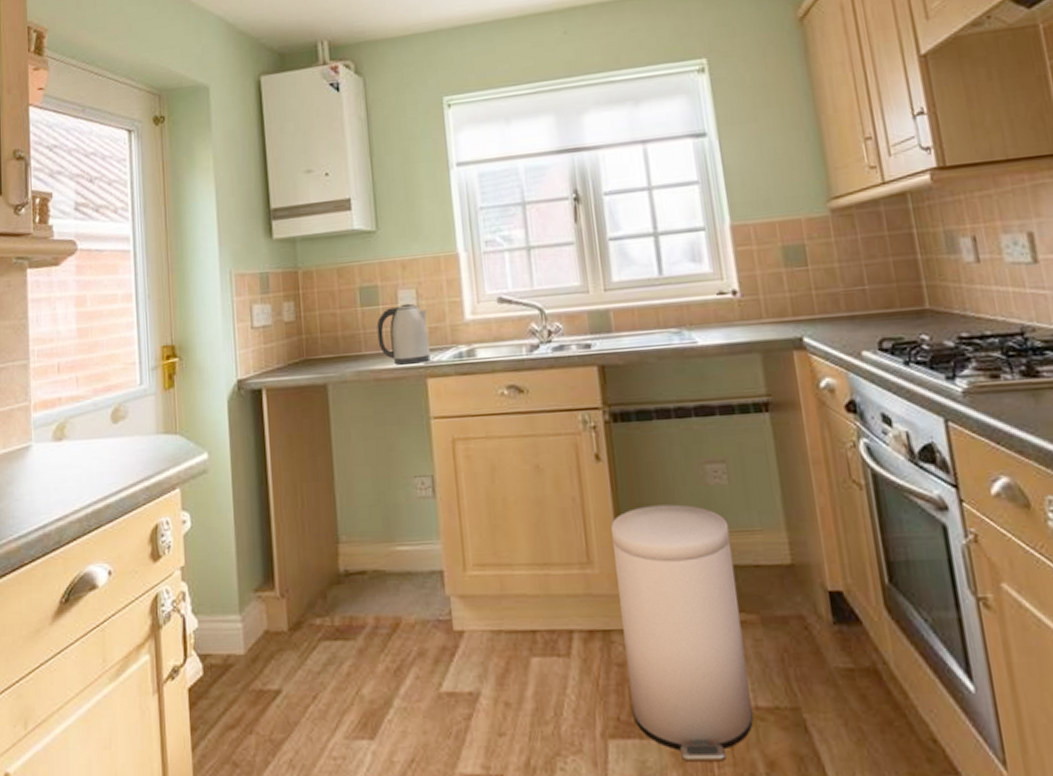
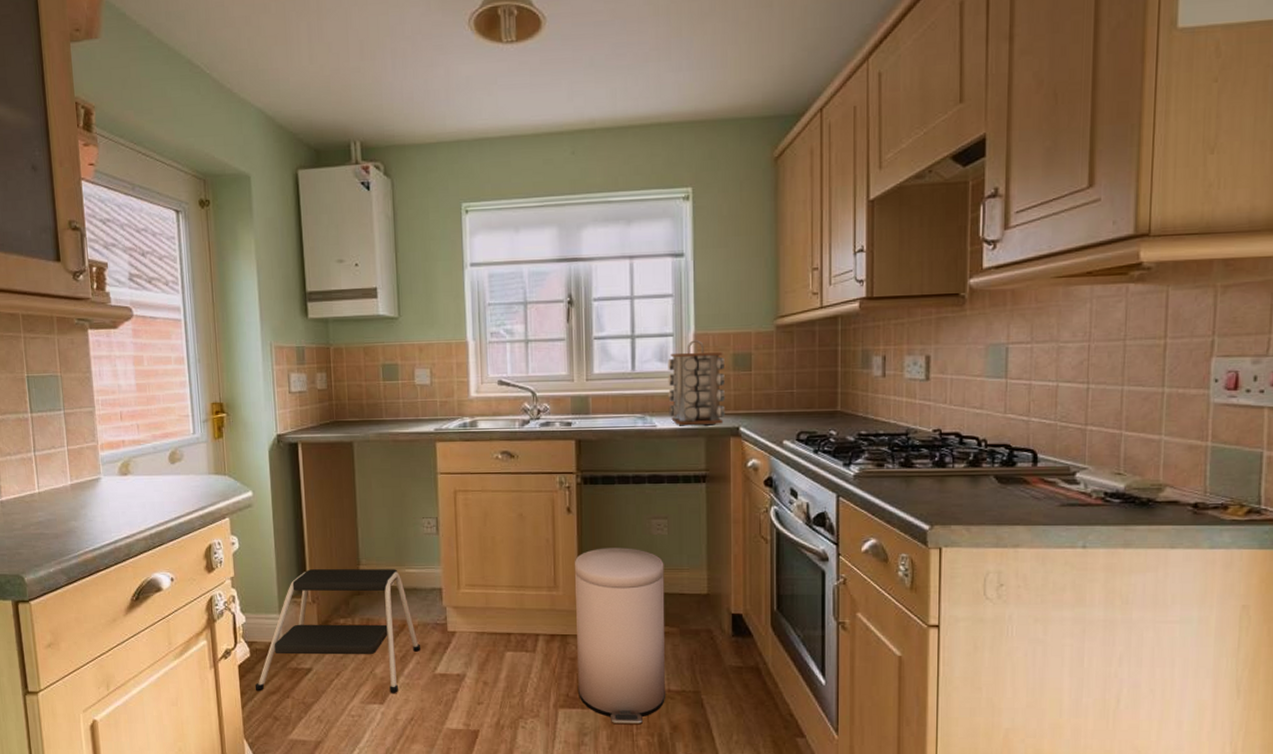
step stool: none [208,547,419,725] -> present [255,569,420,694]
kettle: present [376,303,431,365] -> none [396,380,440,430]
spice rack: none [702,232,782,340] -> present [668,340,725,426]

